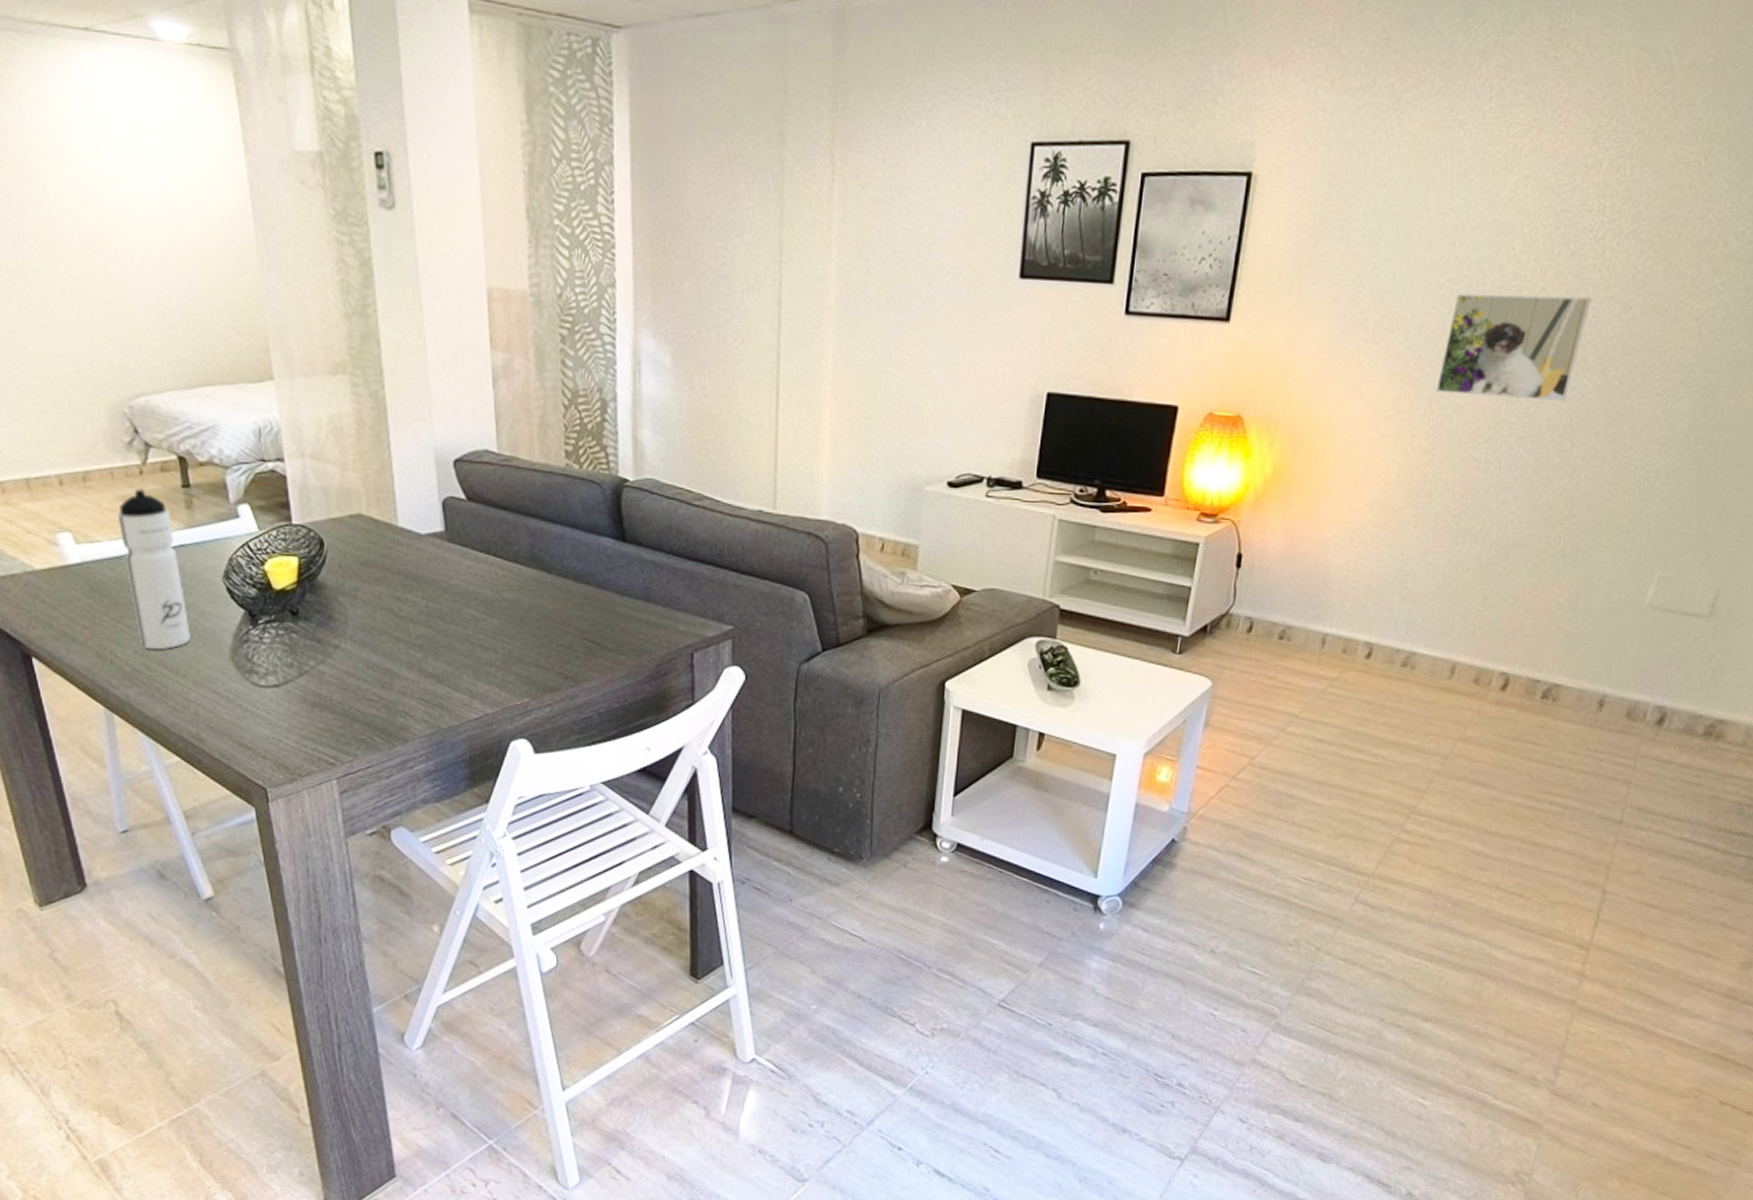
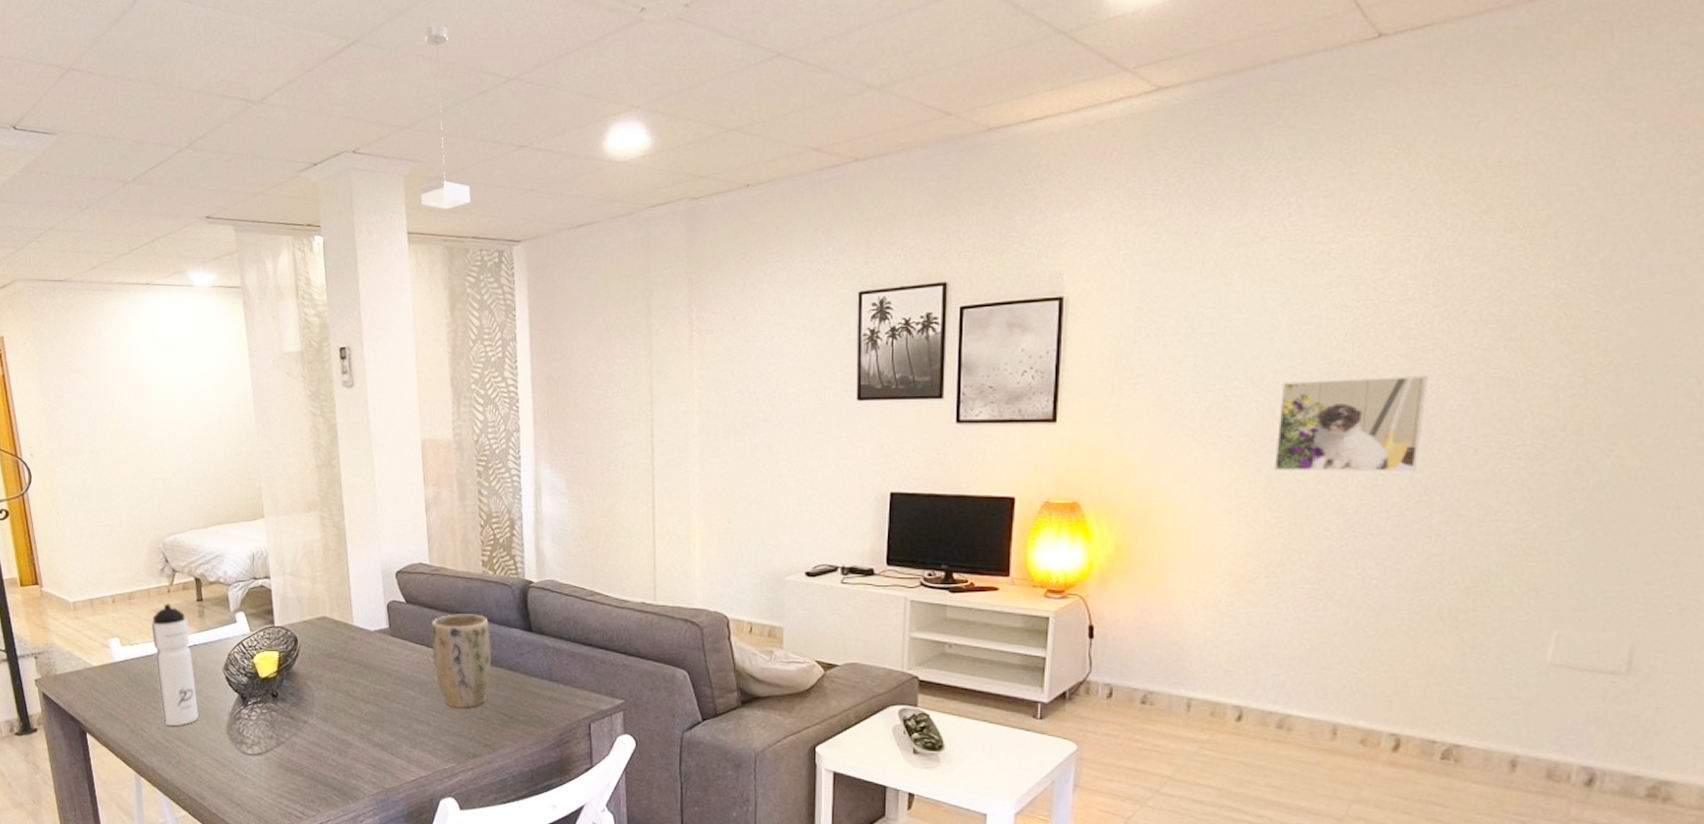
plant pot: none [500,516,576,632] -> present [432,614,492,708]

